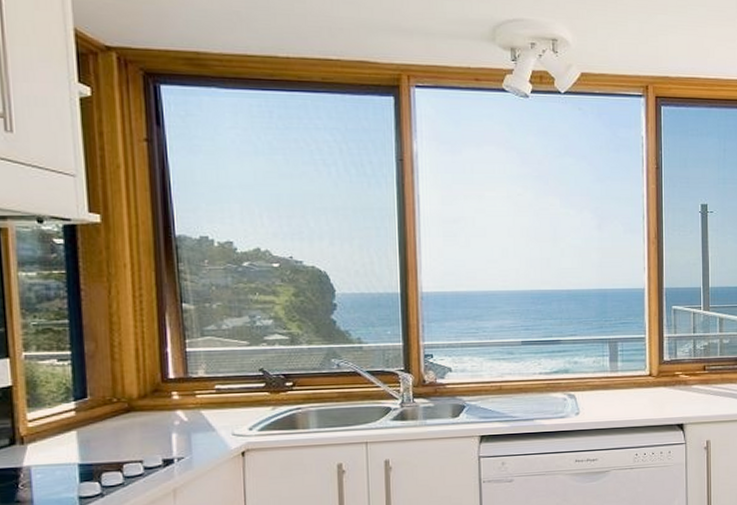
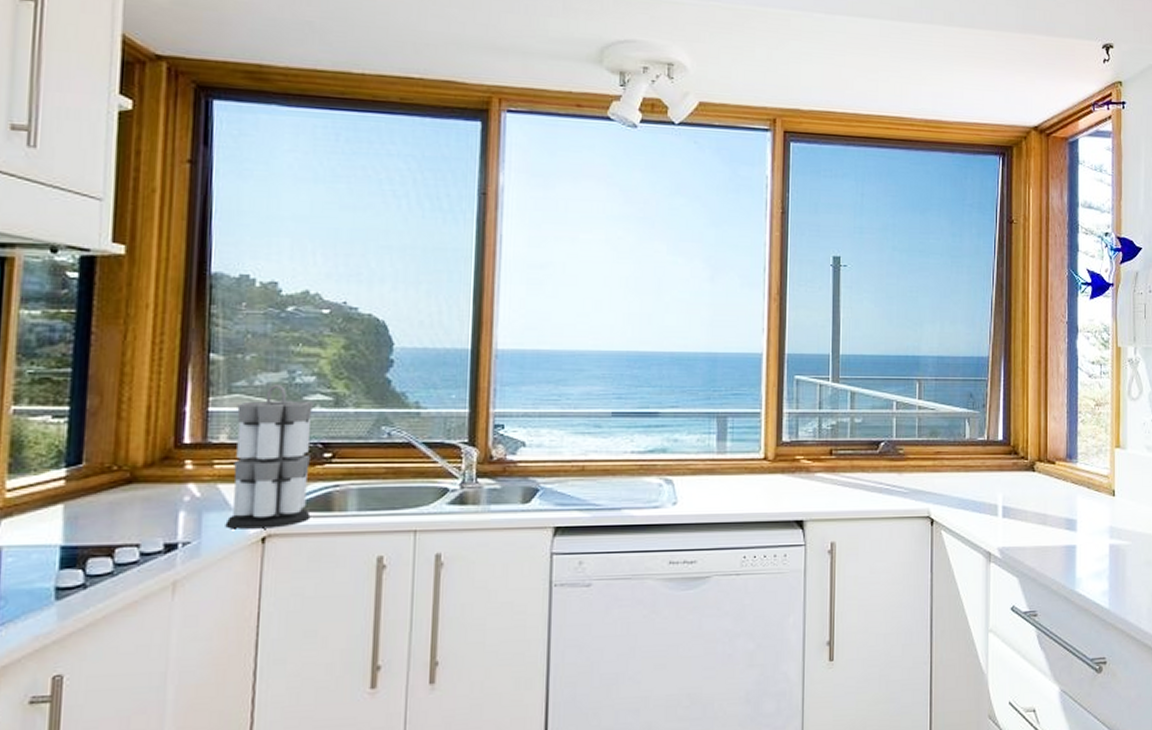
spice rack: none [210,328,280,447] -> present [225,385,313,531]

